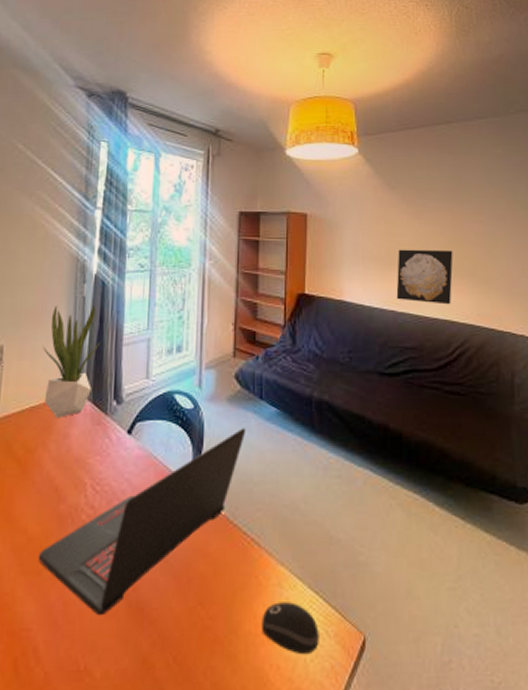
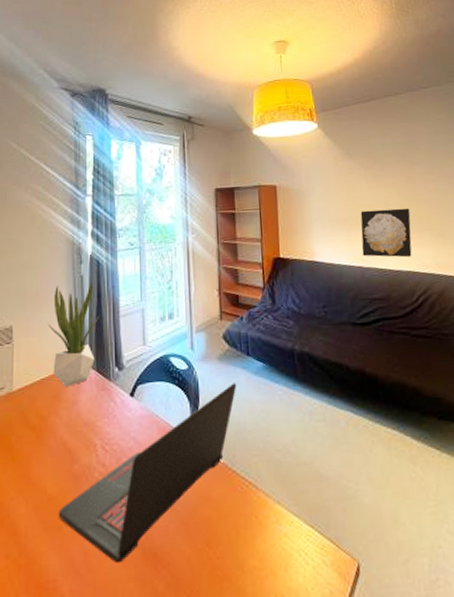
computer mouse: present [261,602,319,655] -> none [264,537,318,585]

